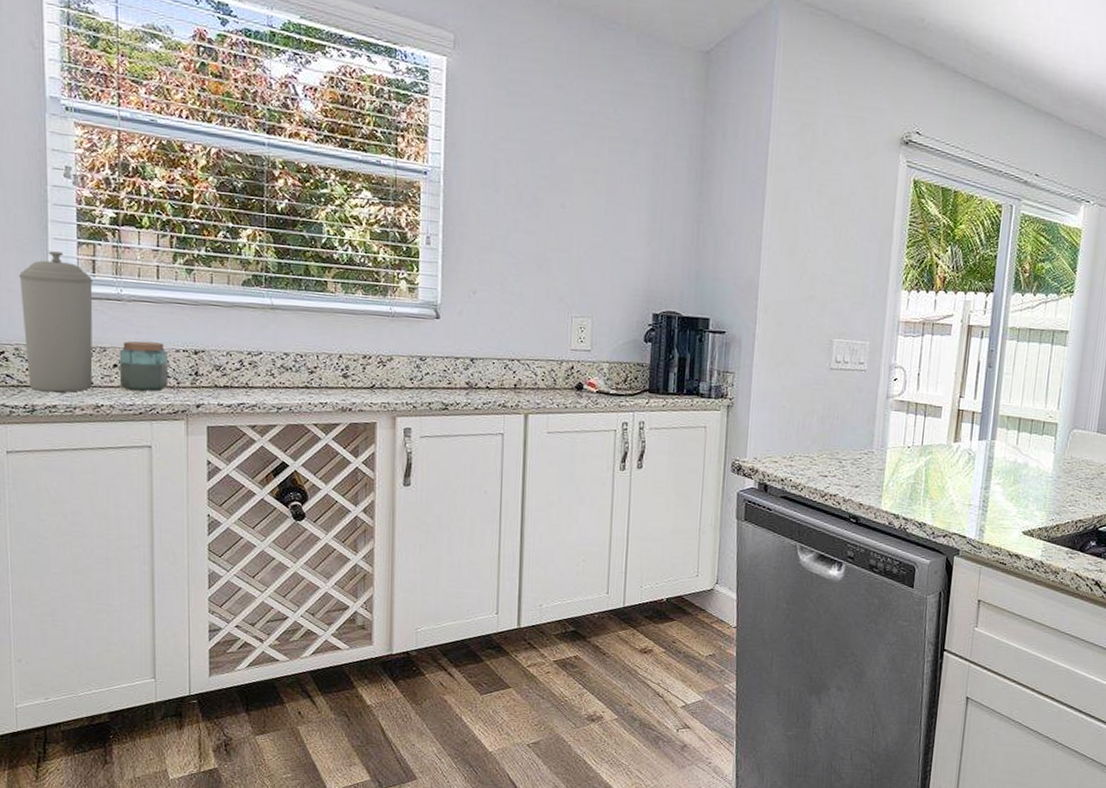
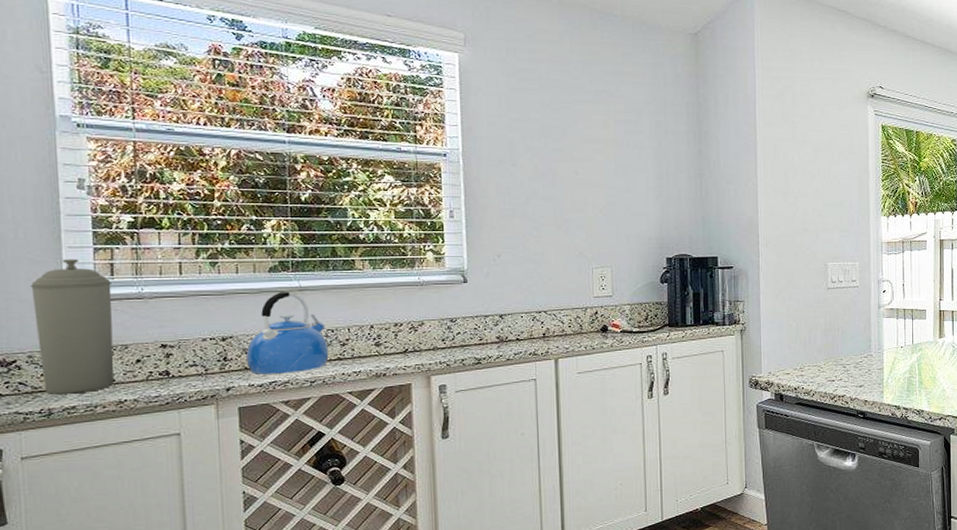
peanut butter: present [120,340,168,391] -> none [143,334,195,383]
kettle: none [216,308,297,397] -> present [245,292,329,374]

